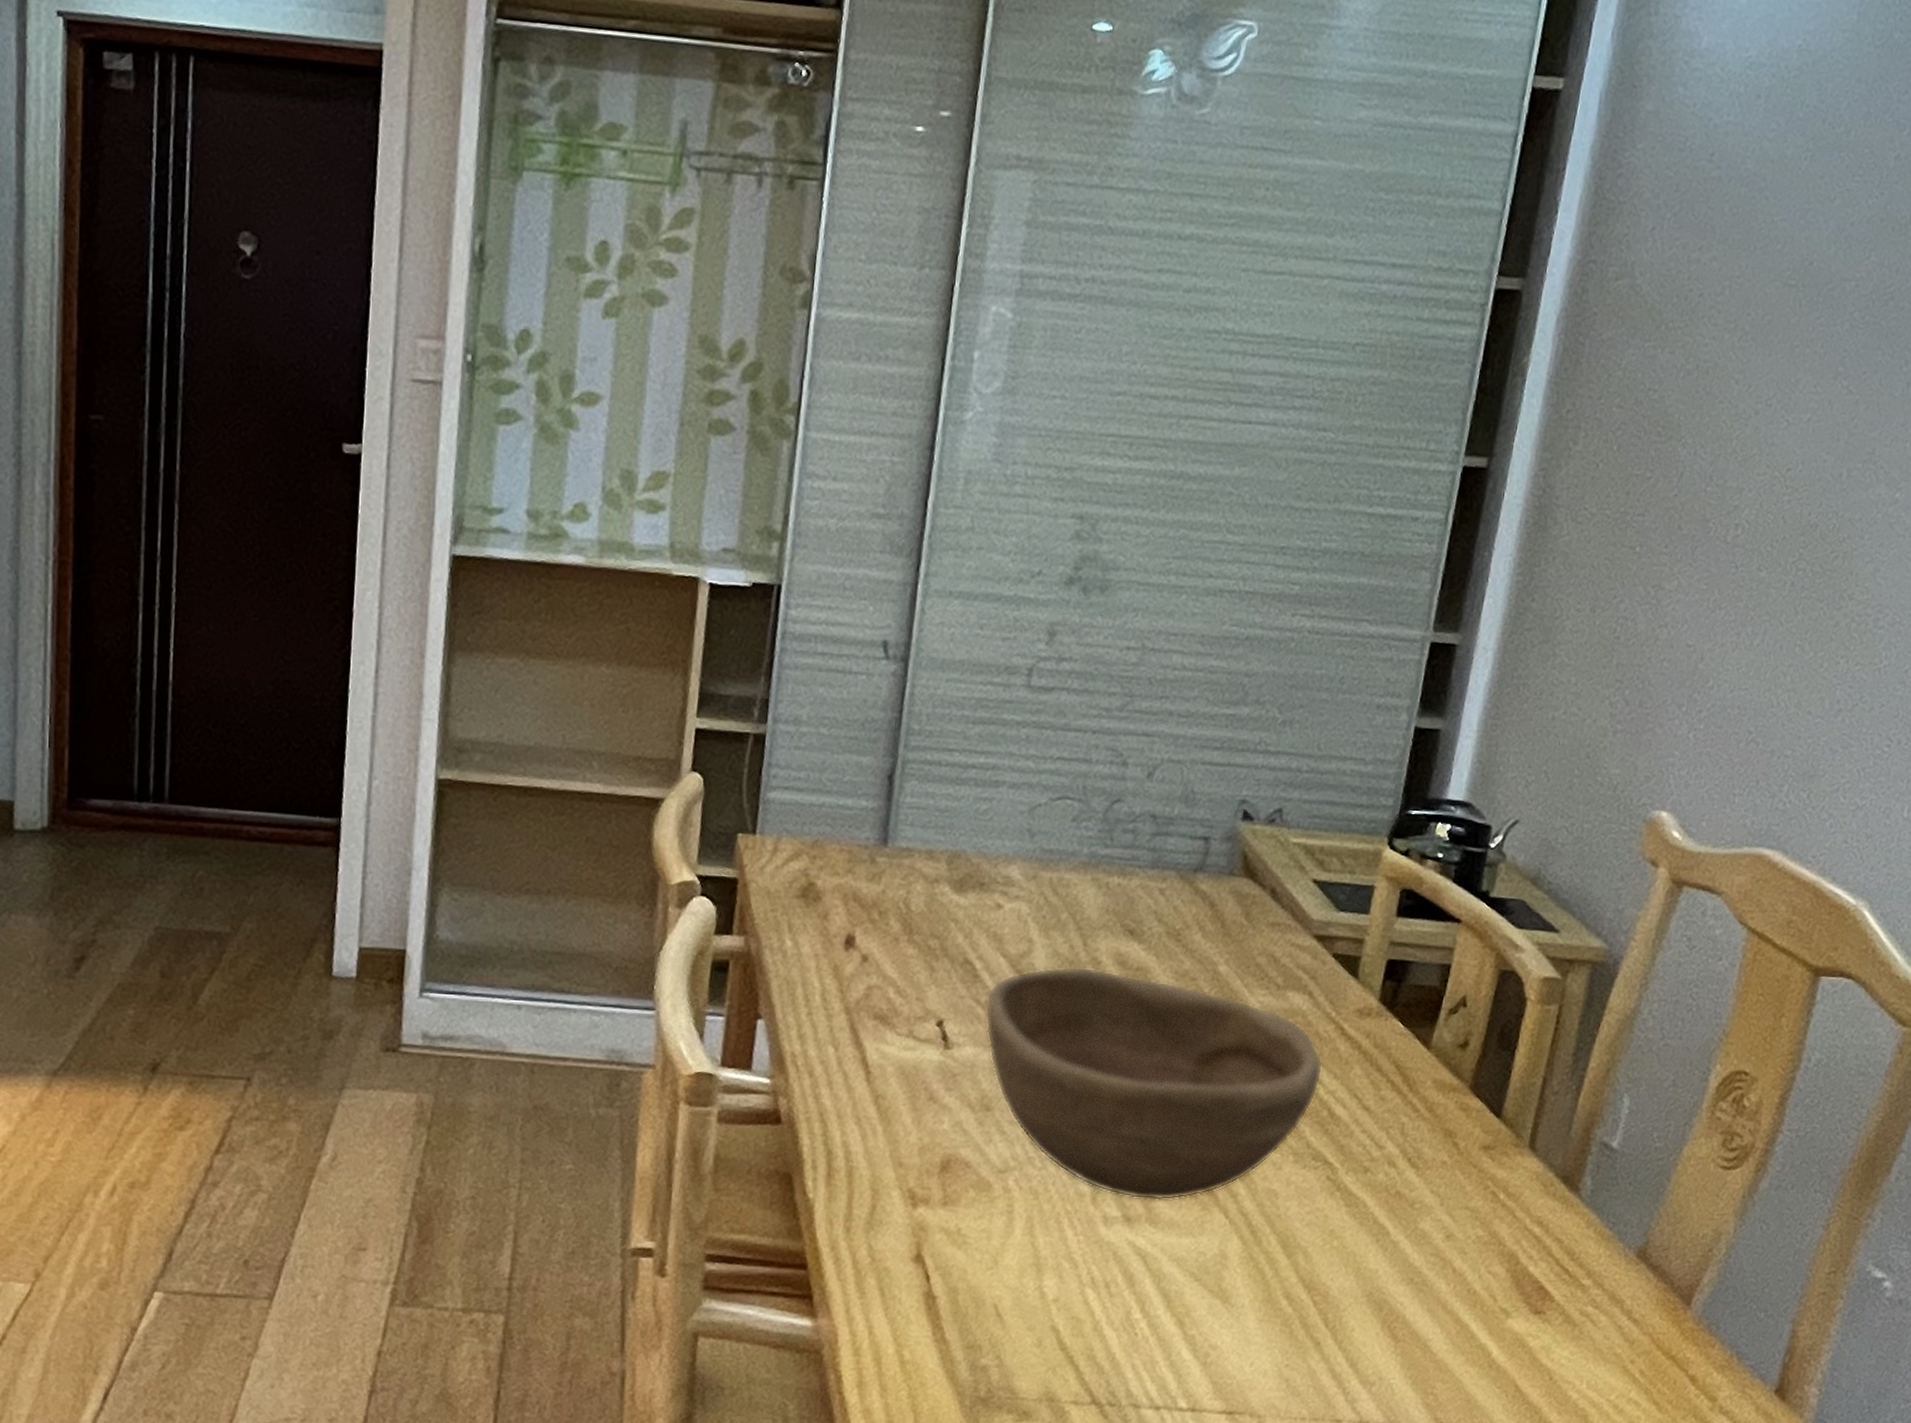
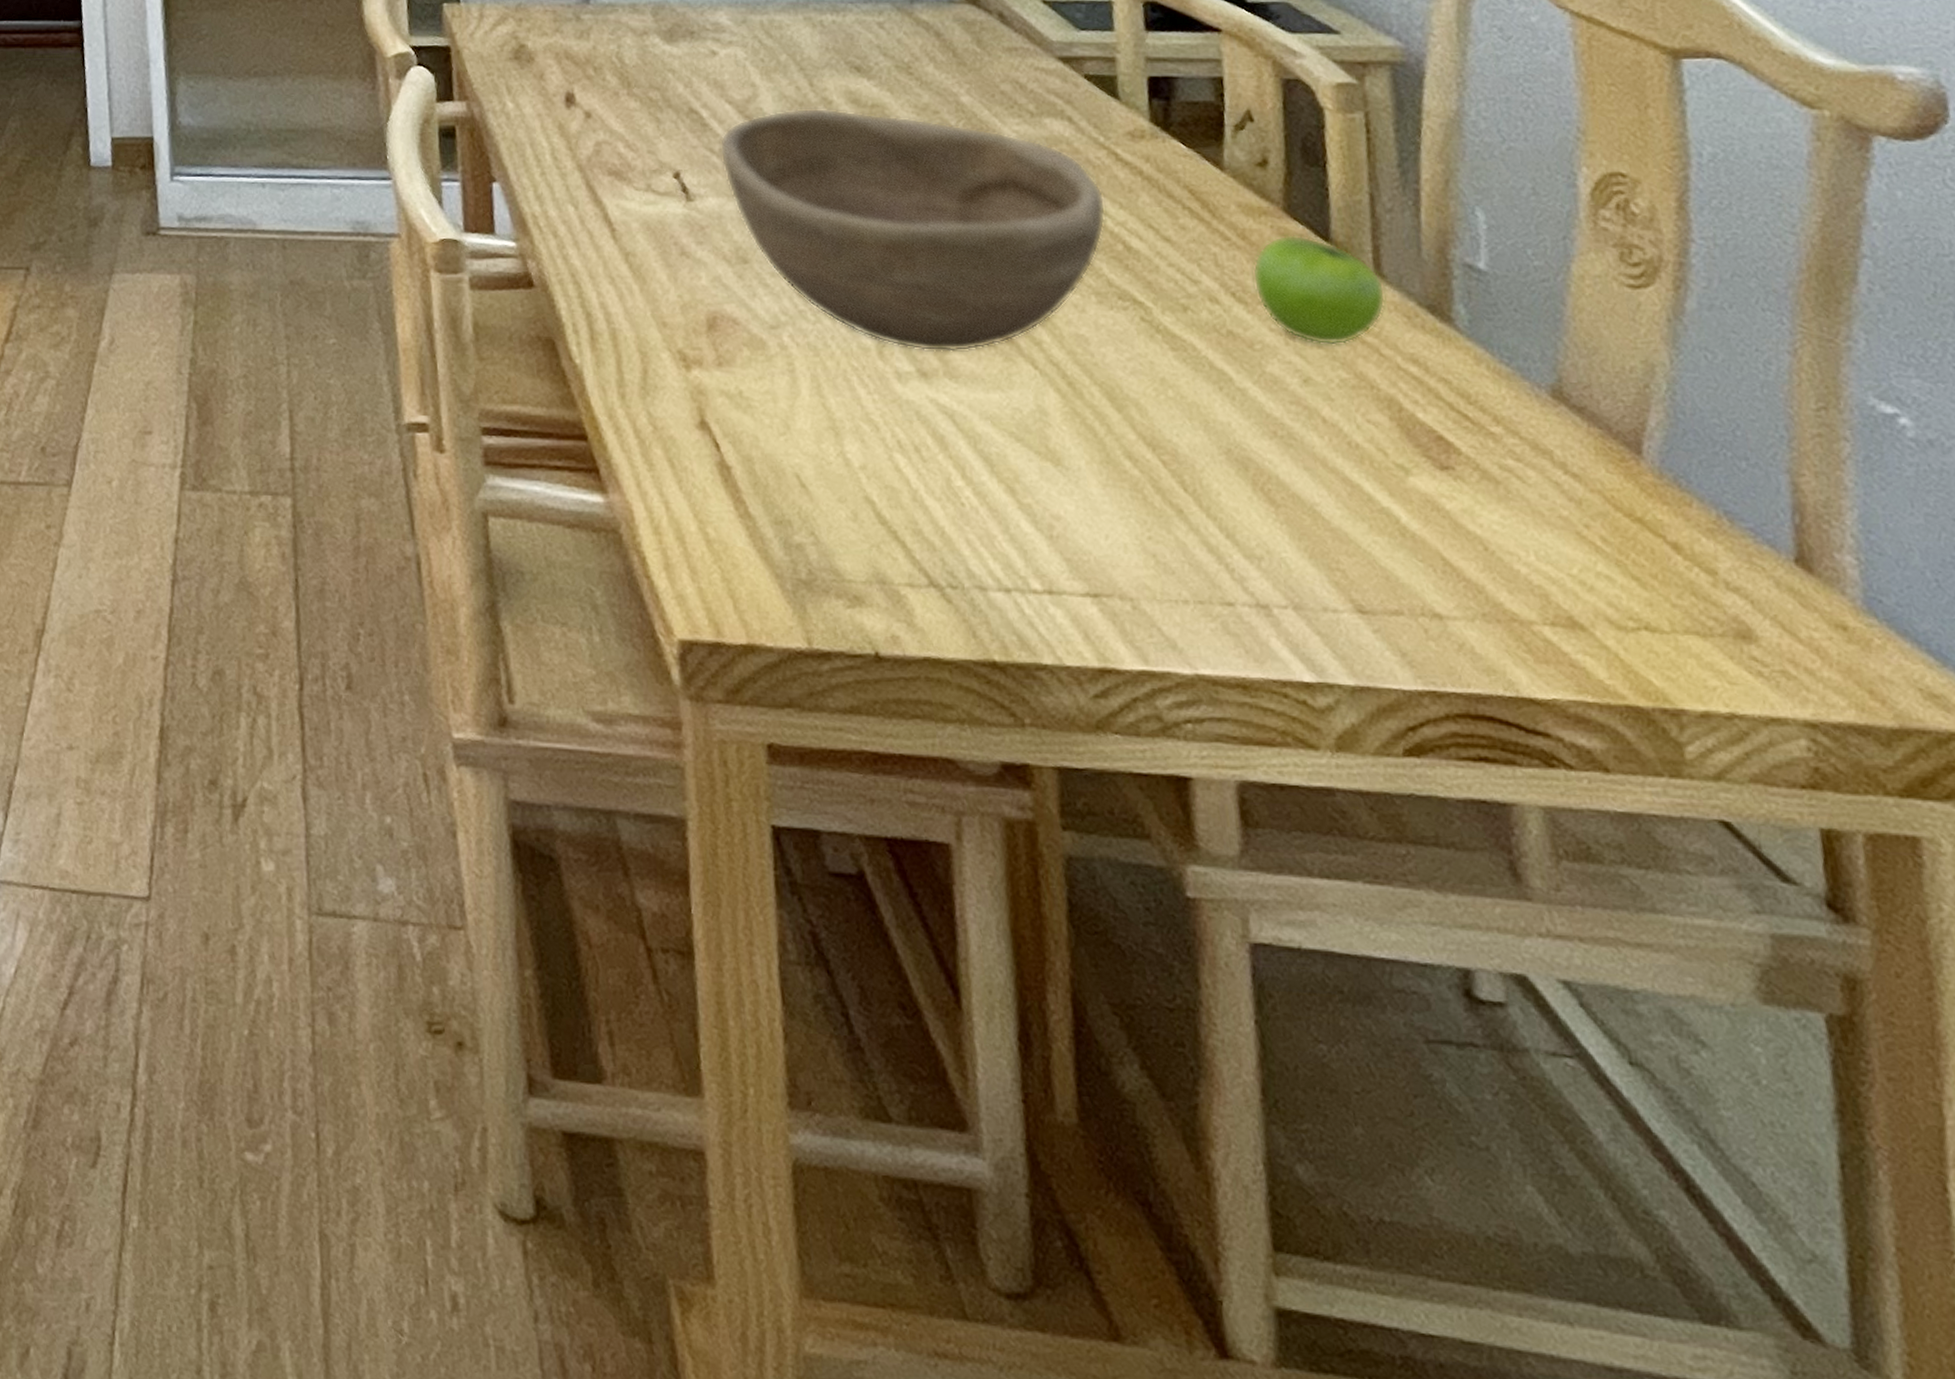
fruit: none [1427,1110,1534,1208] -> present [1252,235,1387,345]

